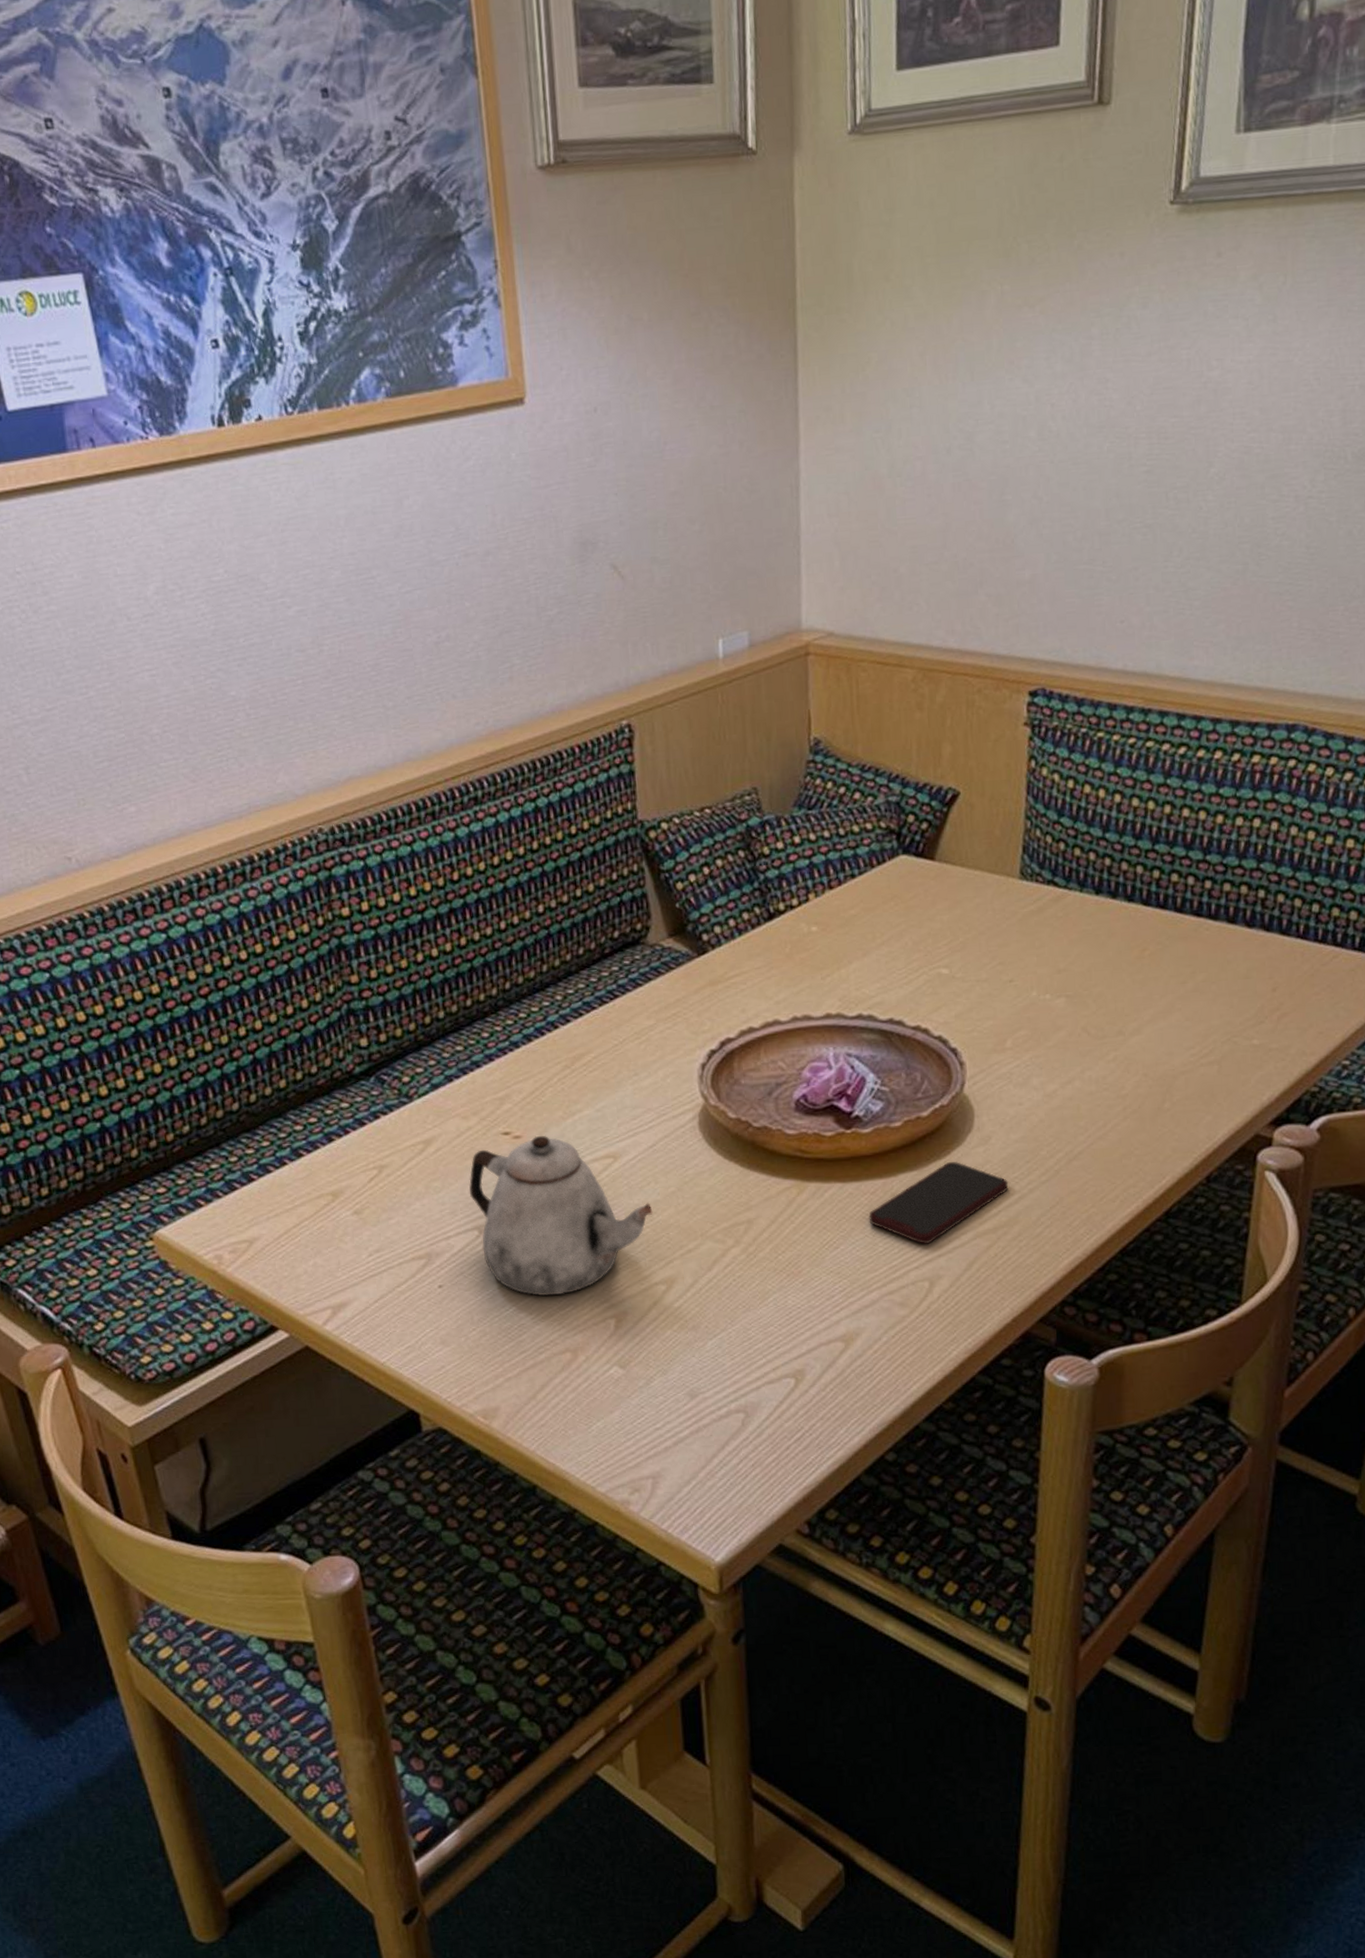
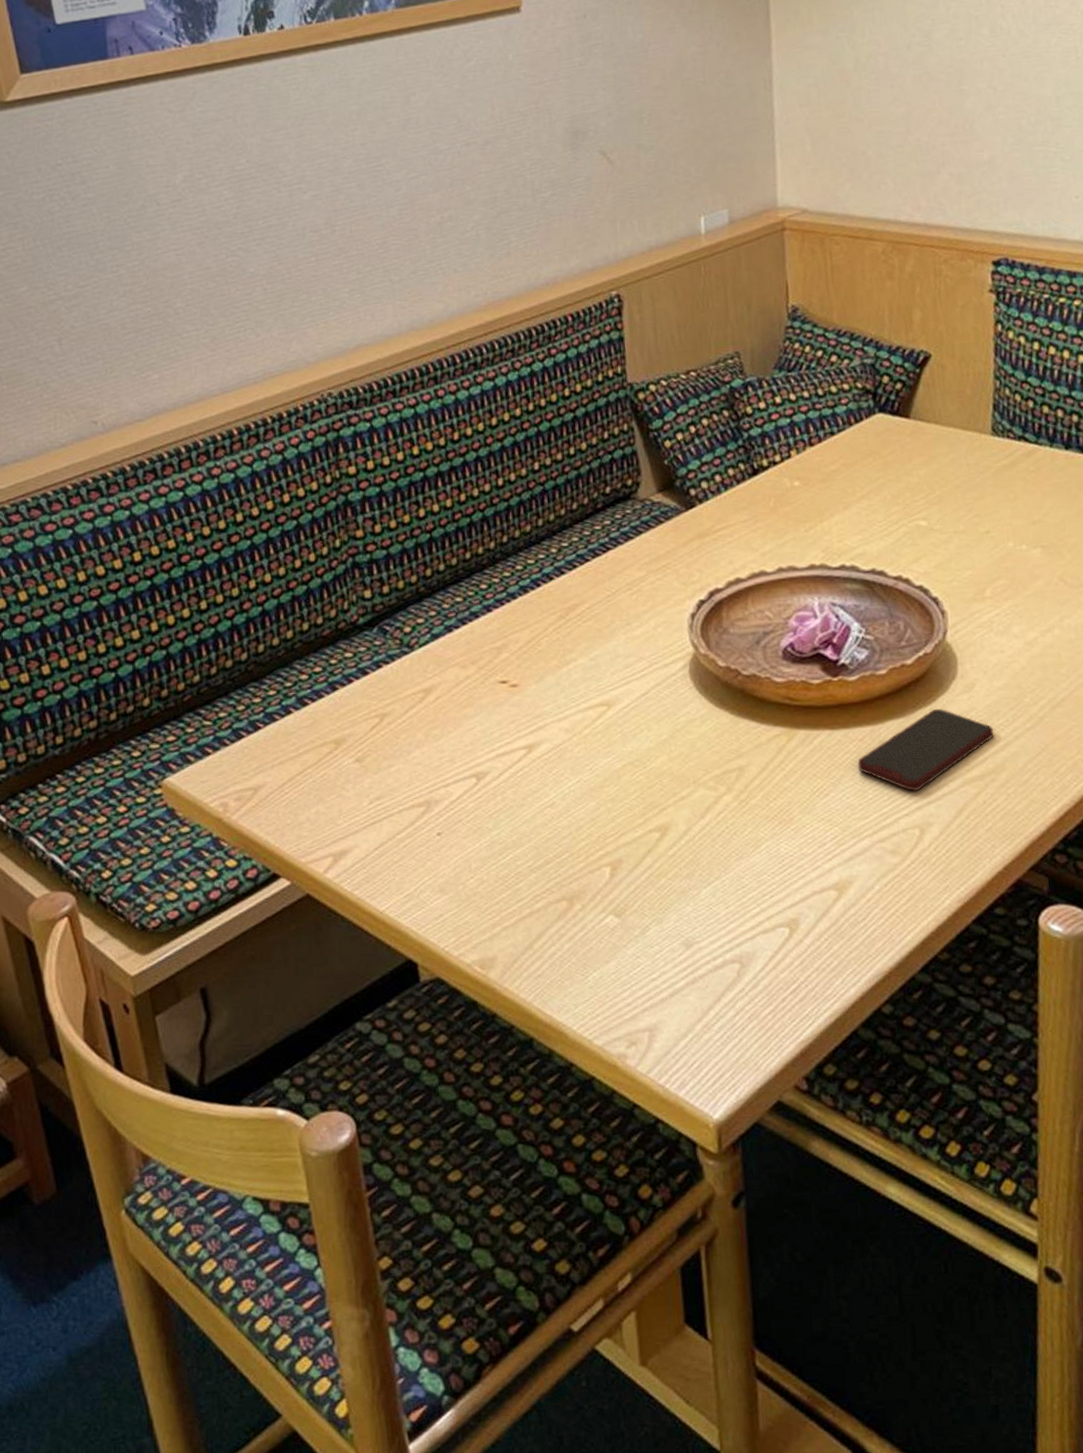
teapot: present [469,1135,653,1296] -> none [467,683,646,844]

